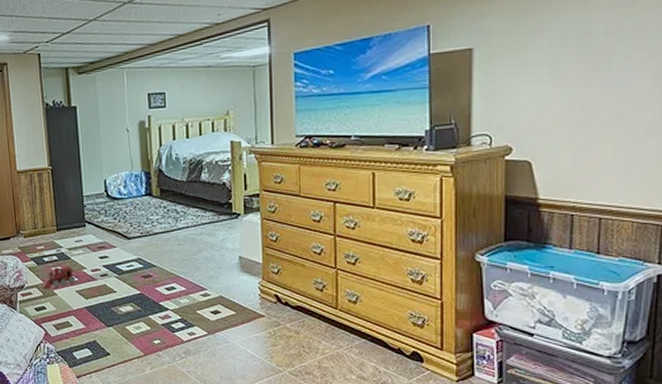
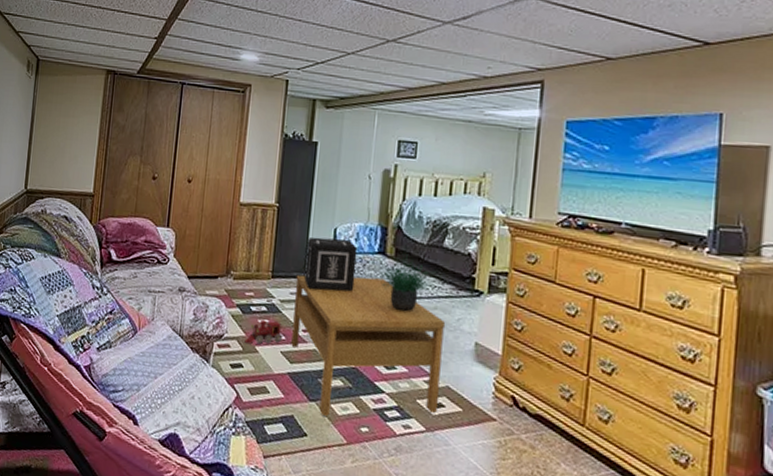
coffee table: none [78,215,215,336] -> present [291,274,446,416]
decorative box: none [83,187,130,236] -> present [304,237,358,292]
potted plant: none [149,195,193,241] -> present [380,257,429,312]

